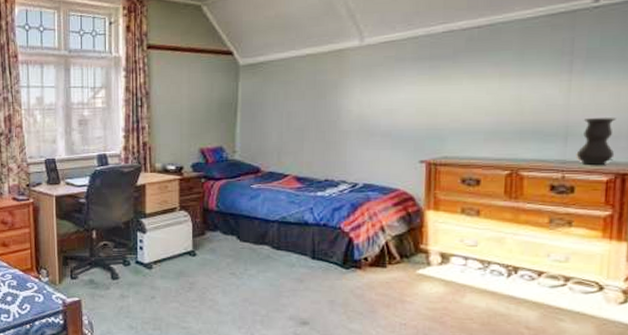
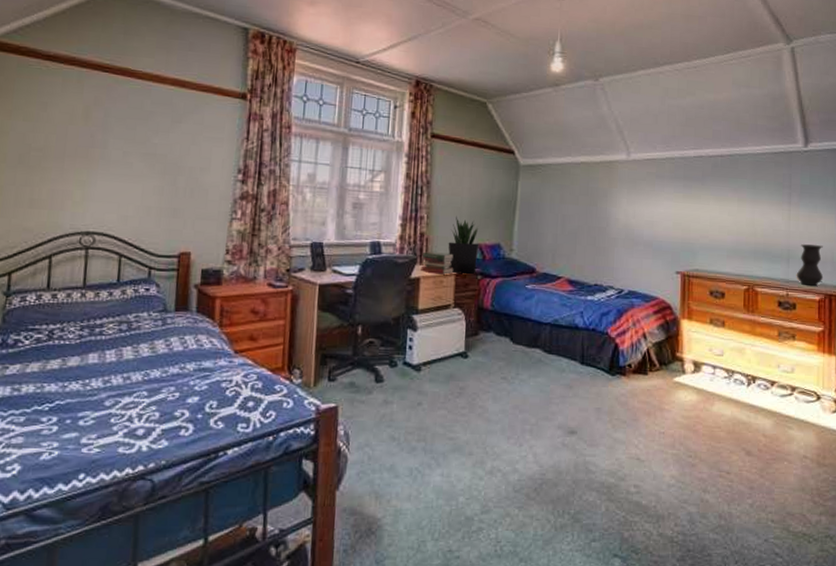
books: none [146,159,178,180] -> present [421,251,454,275]
planter: none [170,123,201,179] -> present [448,215,479,275]

